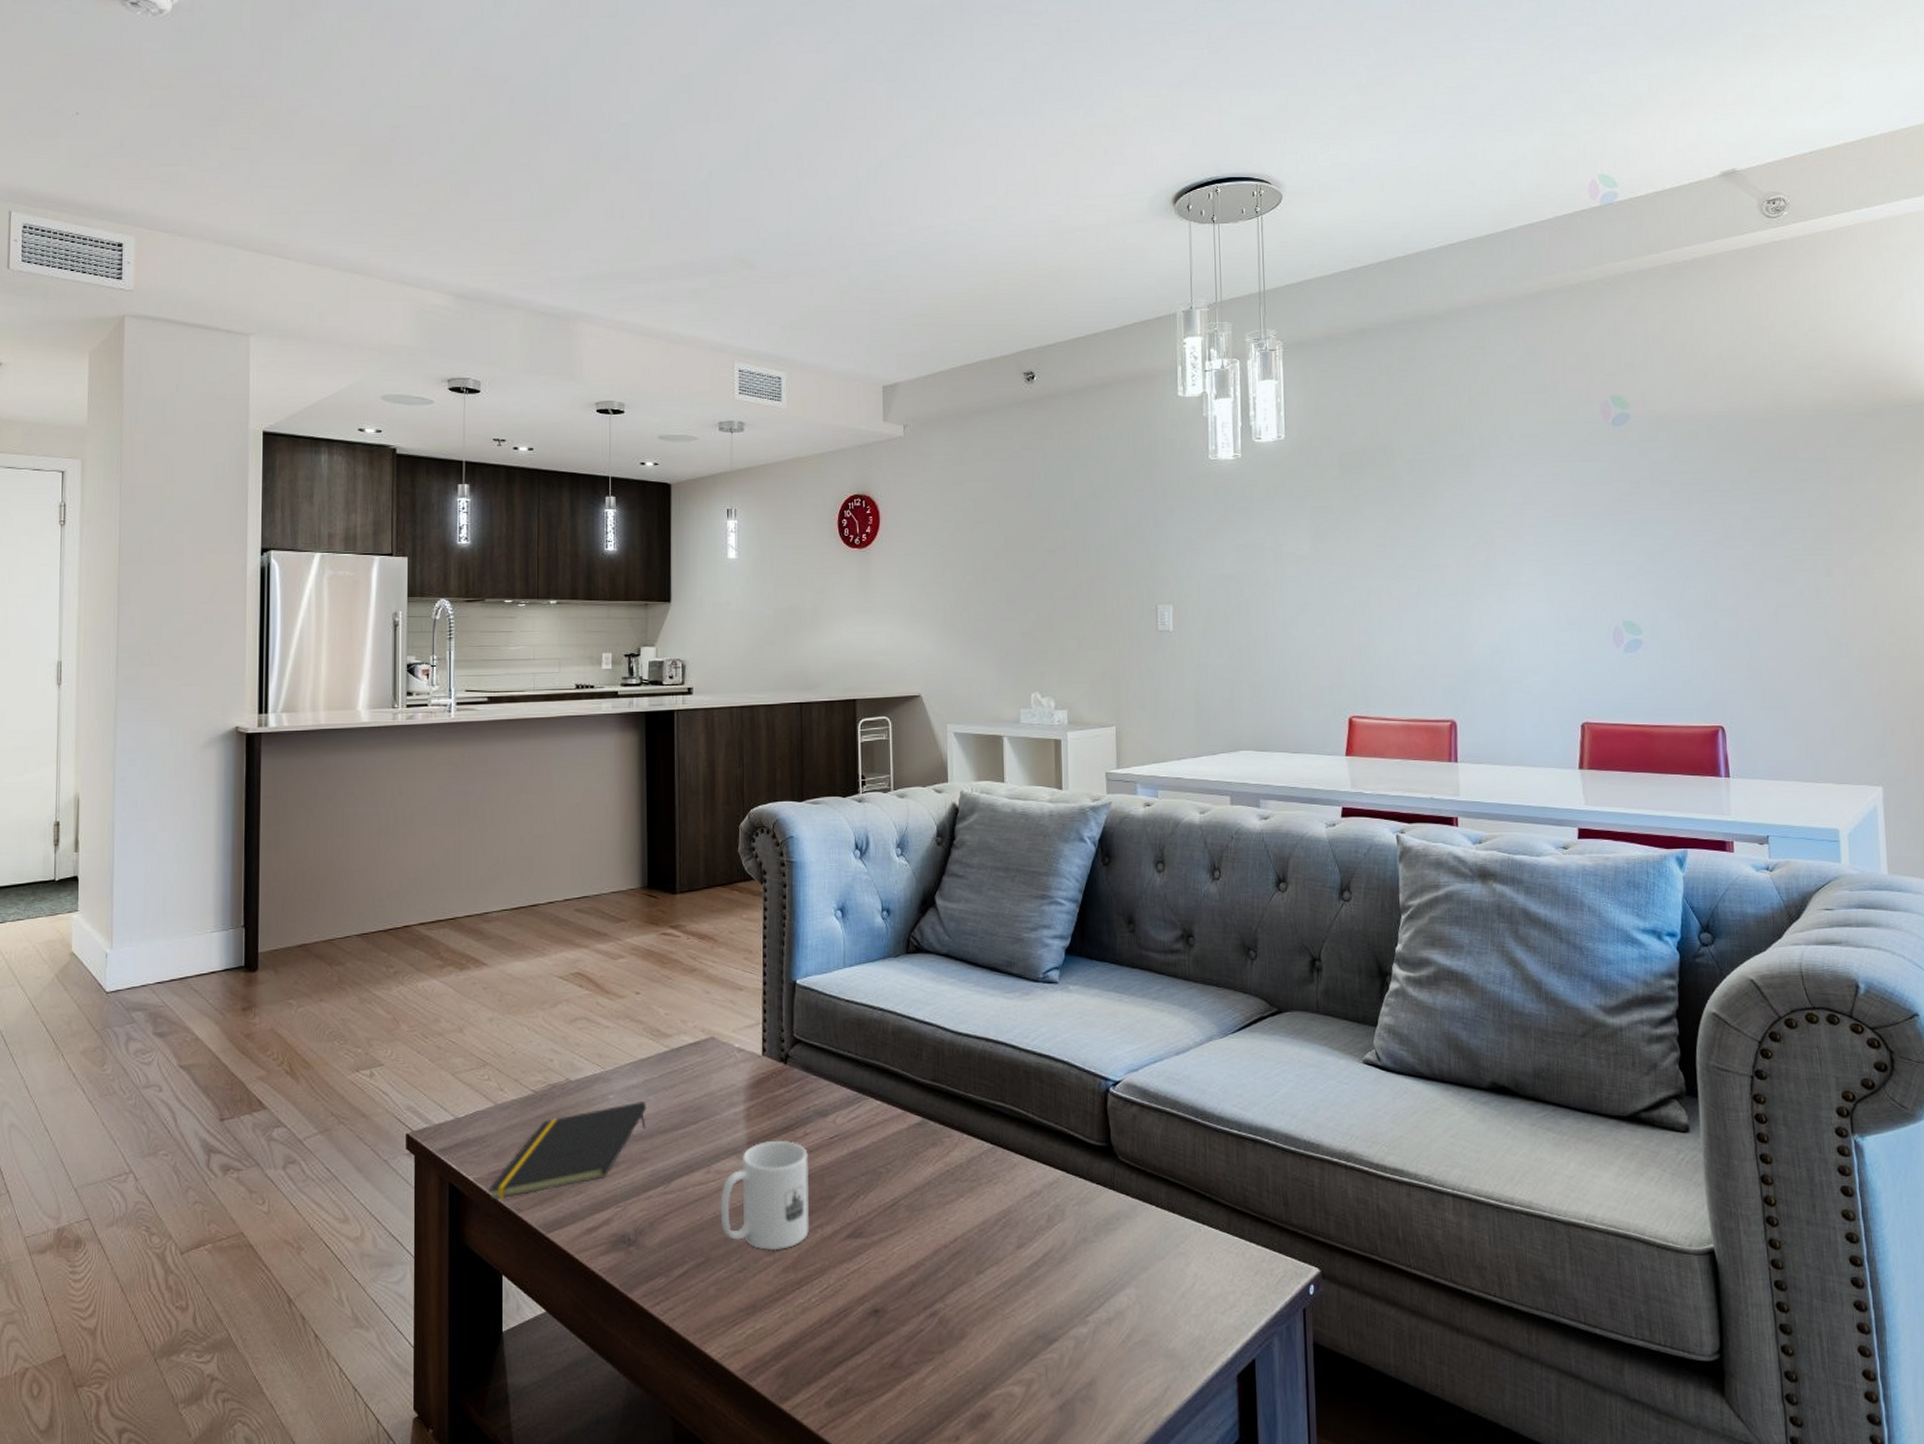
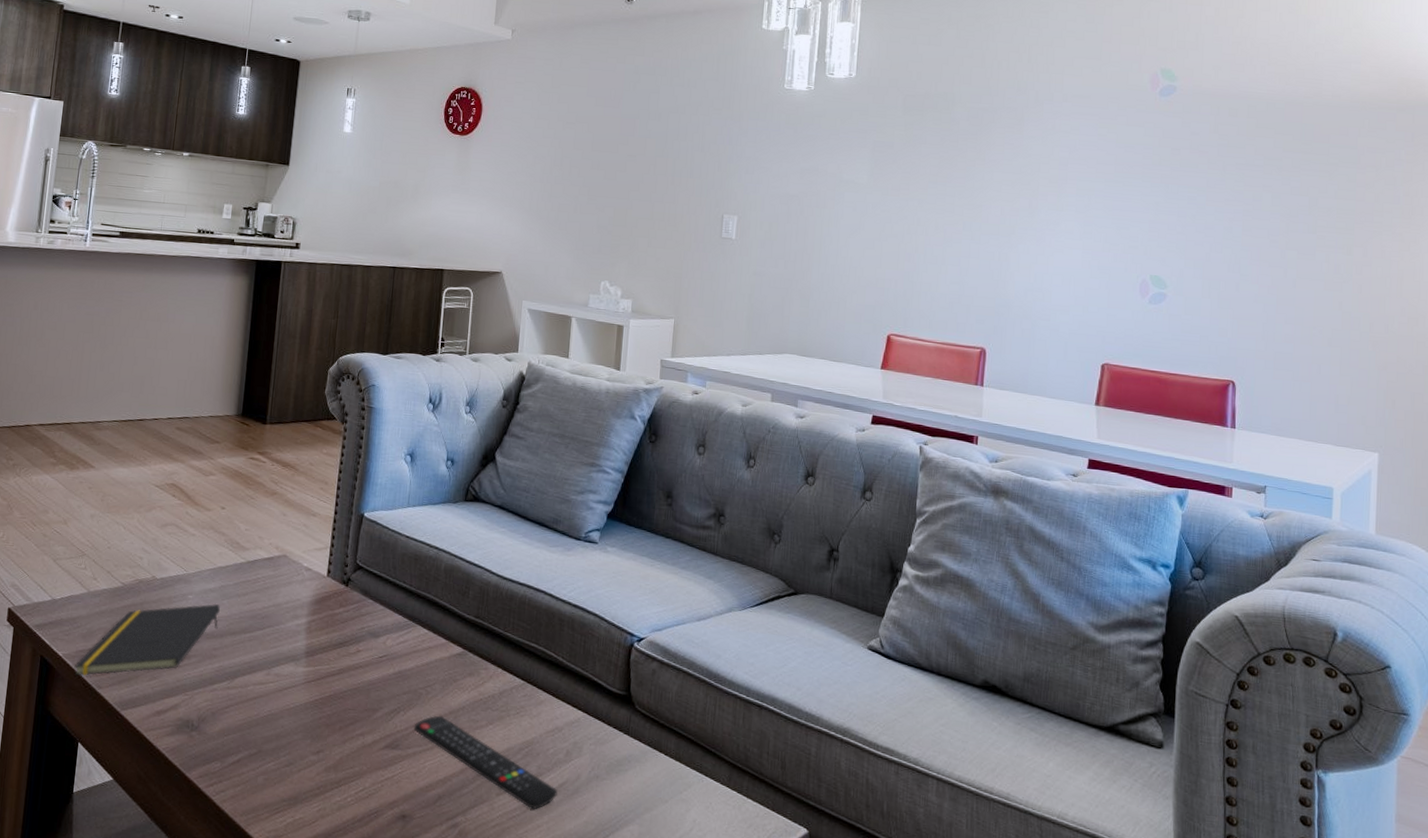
mug: present [720,1140,809,1251] -> none [274,653,358,752]
remote control: none [876,1194,1043,1286] -> present [413,715,558,810]

